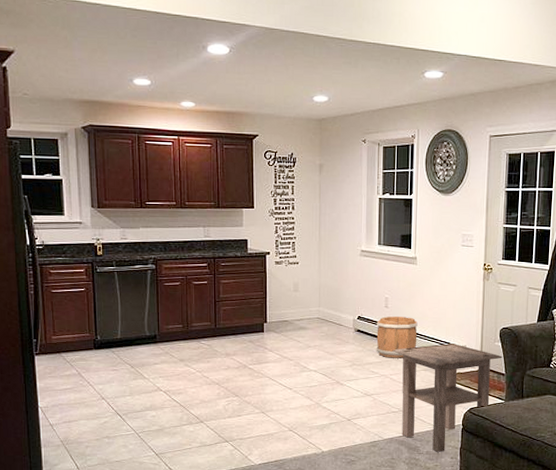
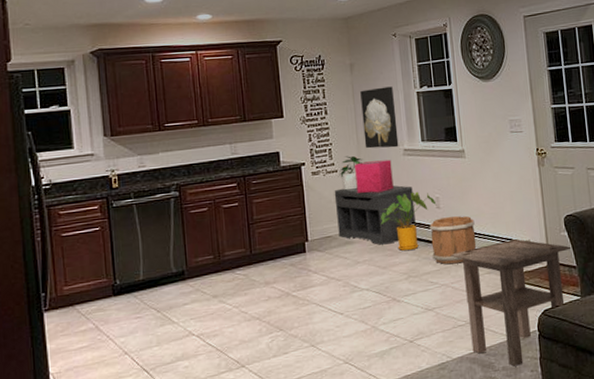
bench: none [293,279,365,334] -> present [334,185,416,245]
potted plant: none [298,250,323,282] -> present [338,155,363,191]
storage bin: none [314,258,349,287] -> present [355,159,394,193]
wall art: none [326,190,358,248] -> present [360,86,399,149]
house plant: none [333,290,385,342] -> present [381,191,437,251]

